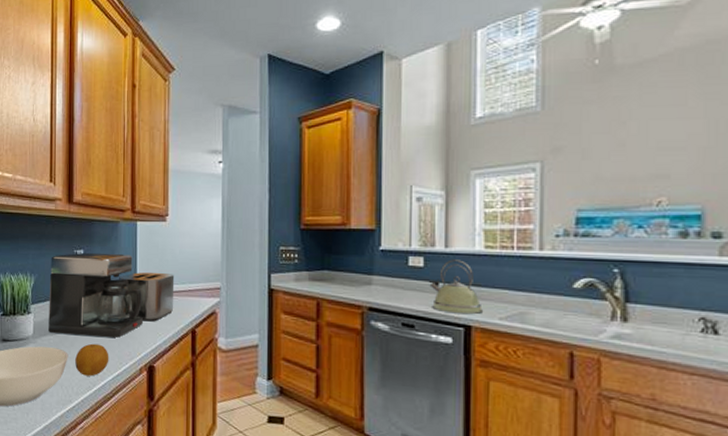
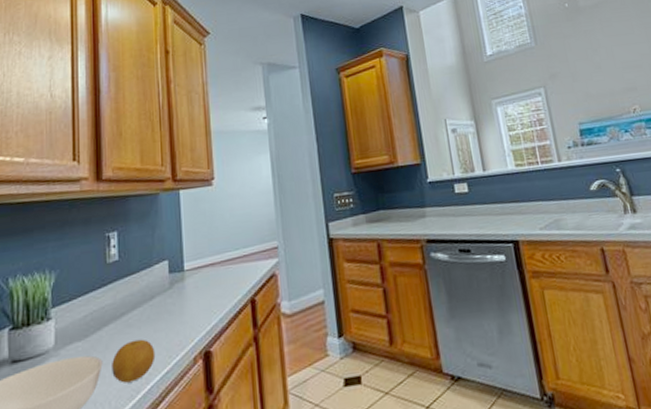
coffee maker: present [48,252,143,338] -> none [75,228,194,338]
toaster: present [118,272,175,322] -> none [161,241,228,301]
kettle: present [428,259,483,315] -> none [474,180,525,232]

